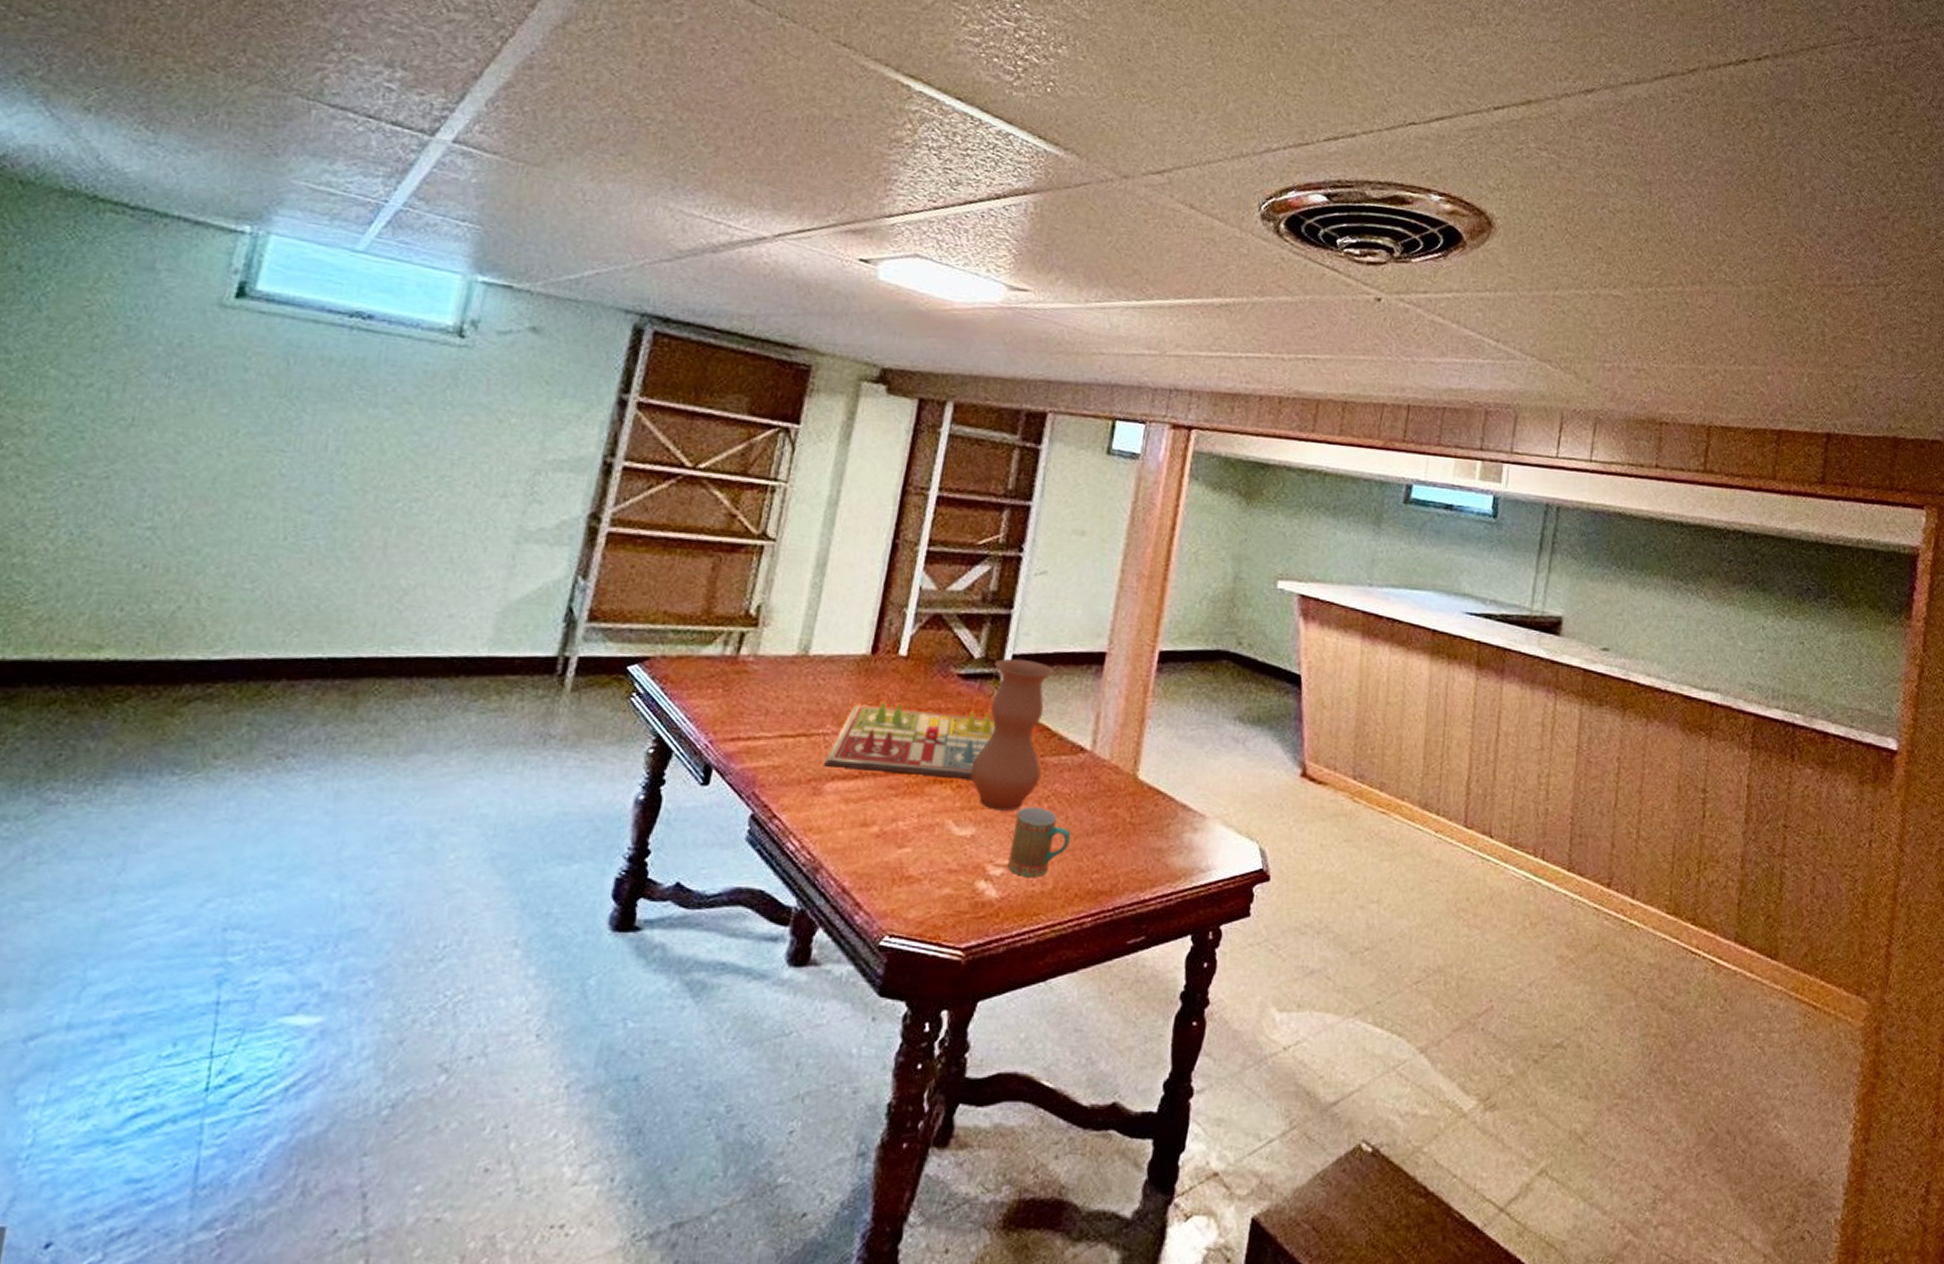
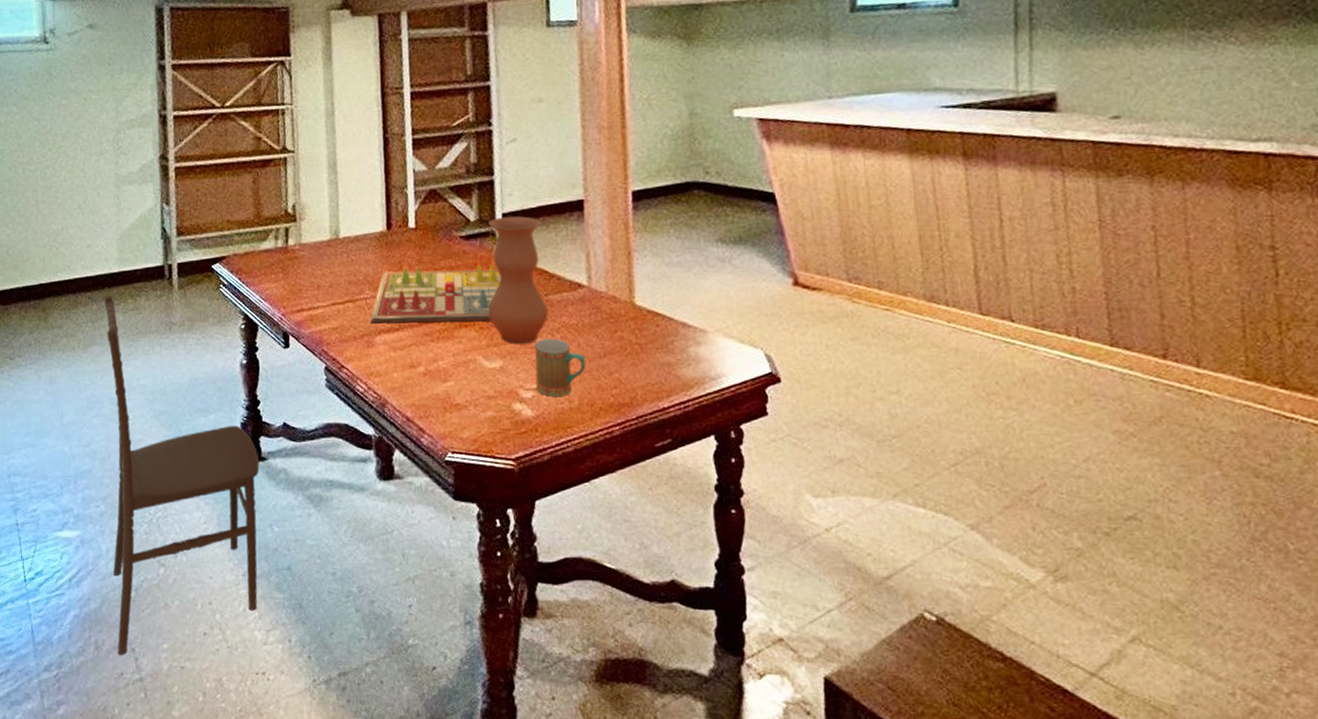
dining chair: none [336,686,631,1203] -> present [103,295,260,655]

